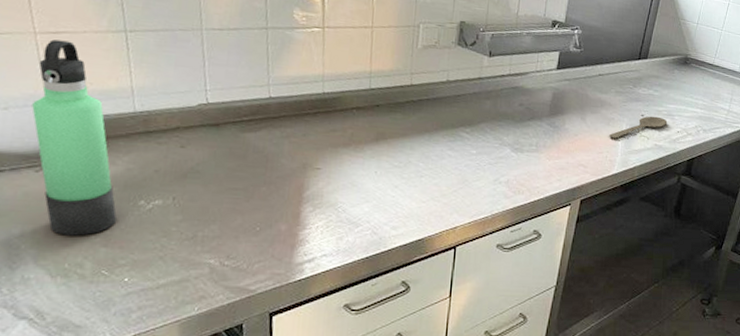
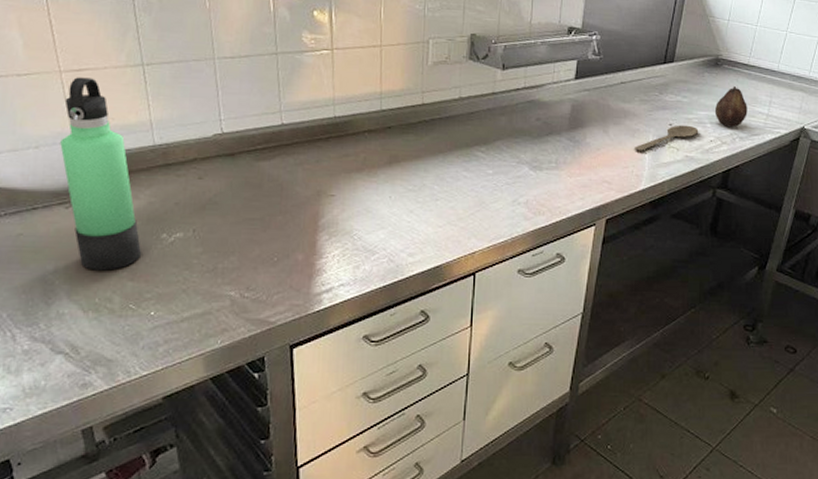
fruit: none [682,83,711,121] -> present [714,86,748,128]

